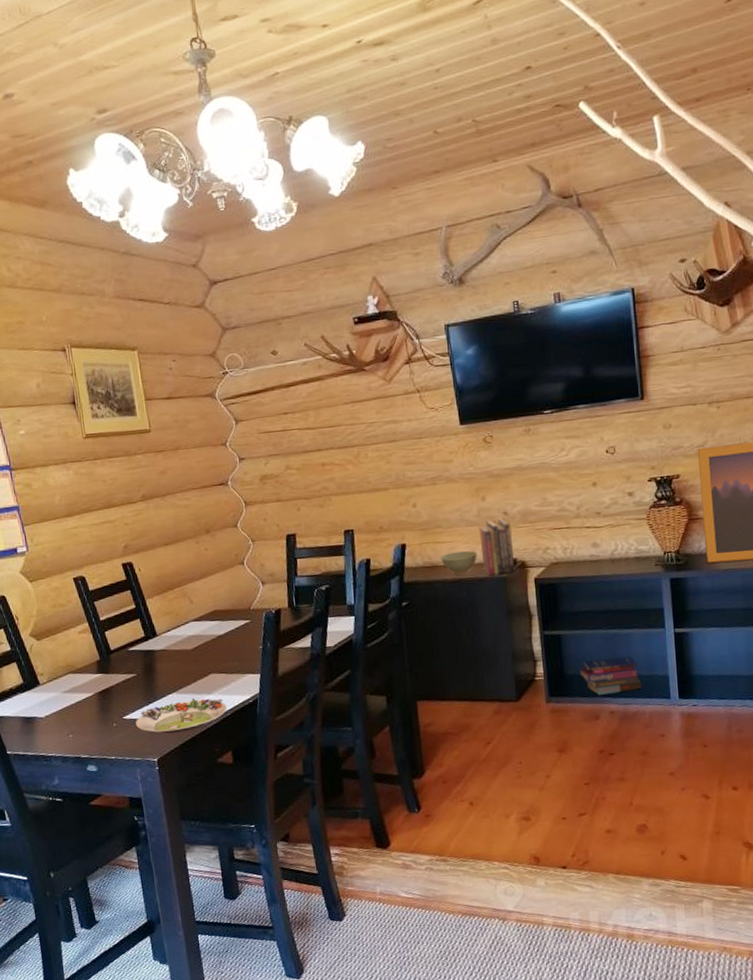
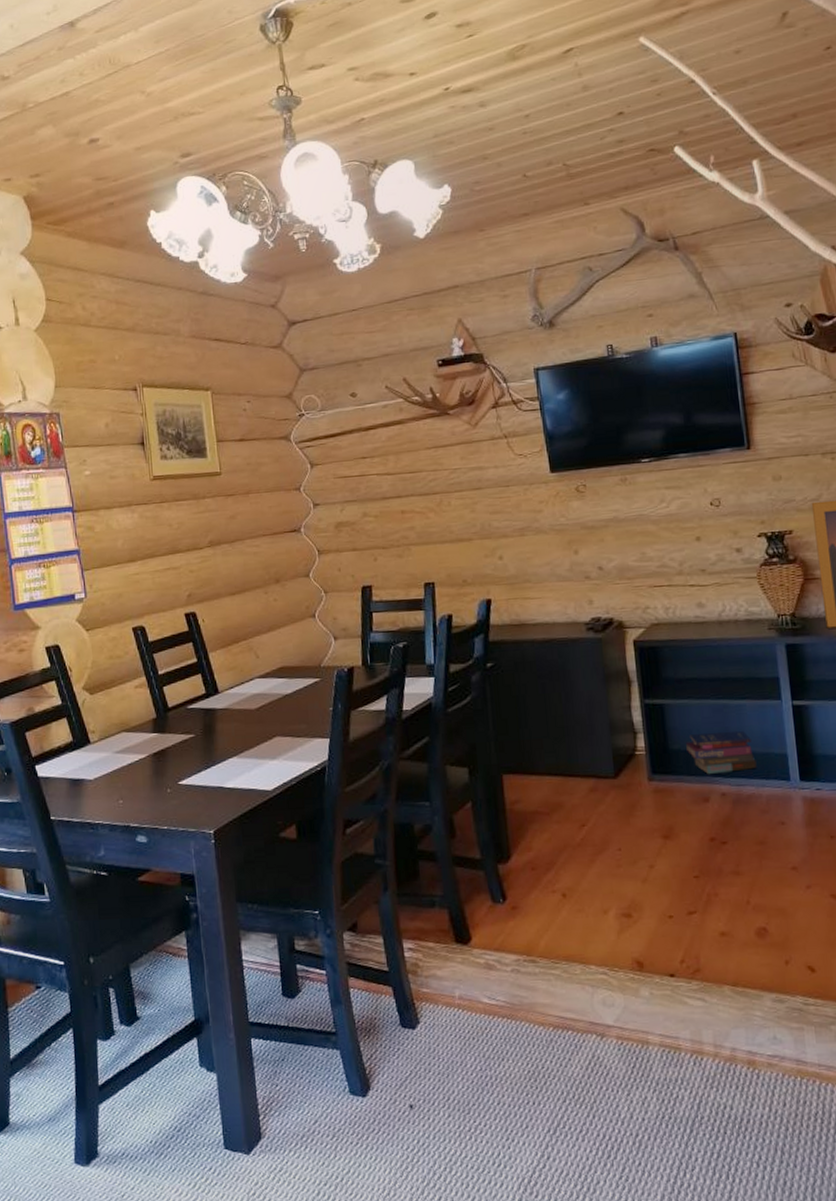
salad plate: present [136,698,227,734] -> none [192,764,292,803]
bowl: present [440,551,477,575] -> none [529,608,570,635]
books: present [479,518,516,576] -> none [571,573,612,636]

